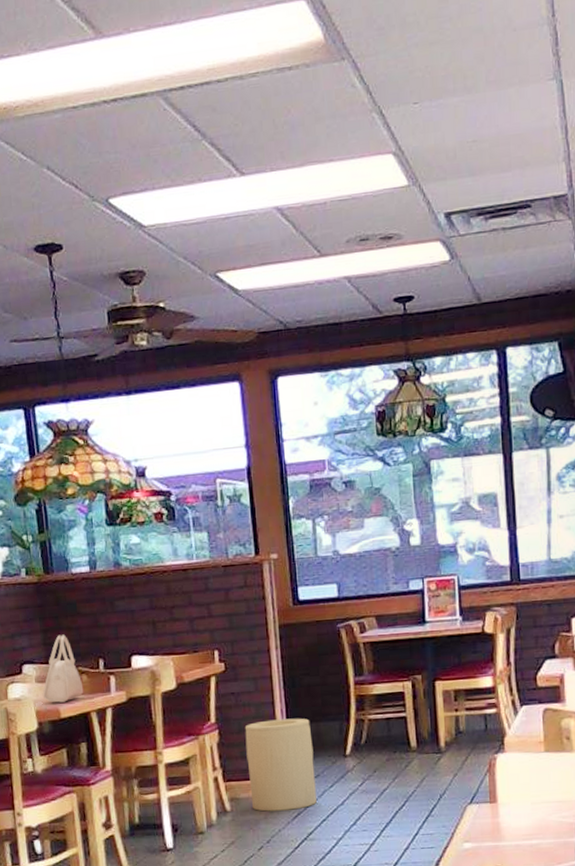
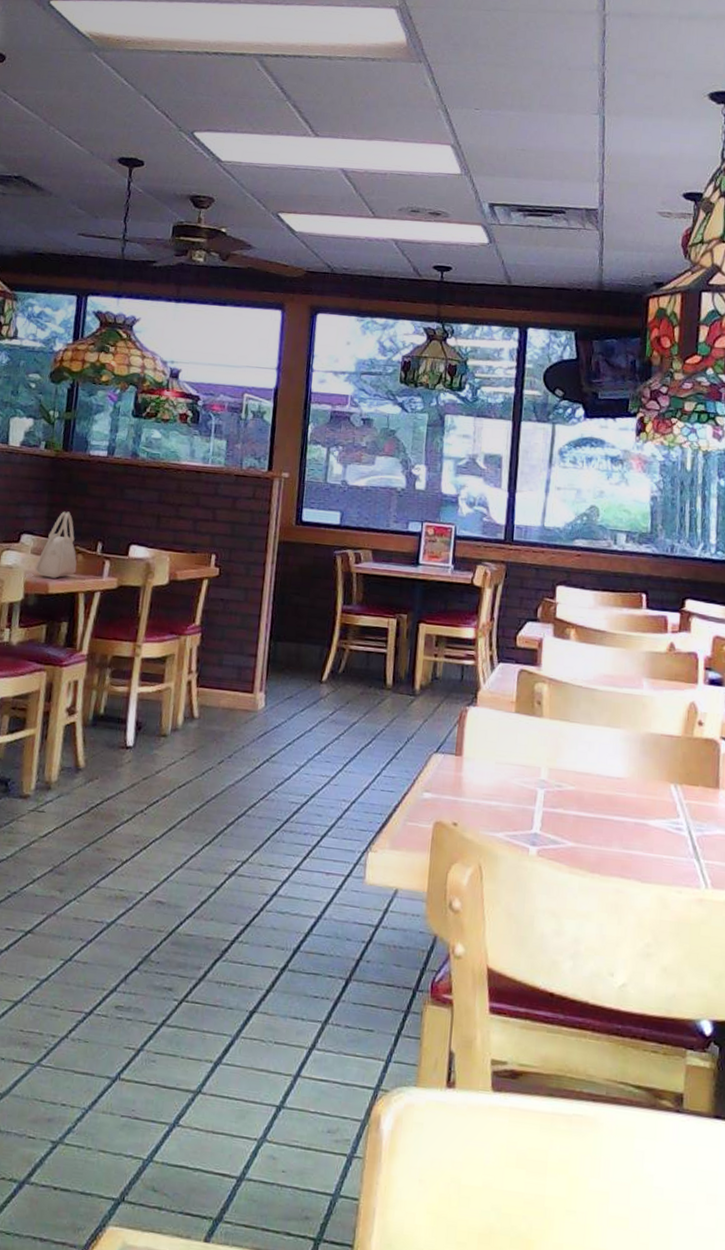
trash can: present [244,718,317,812] -> none [220,632,293,728]

